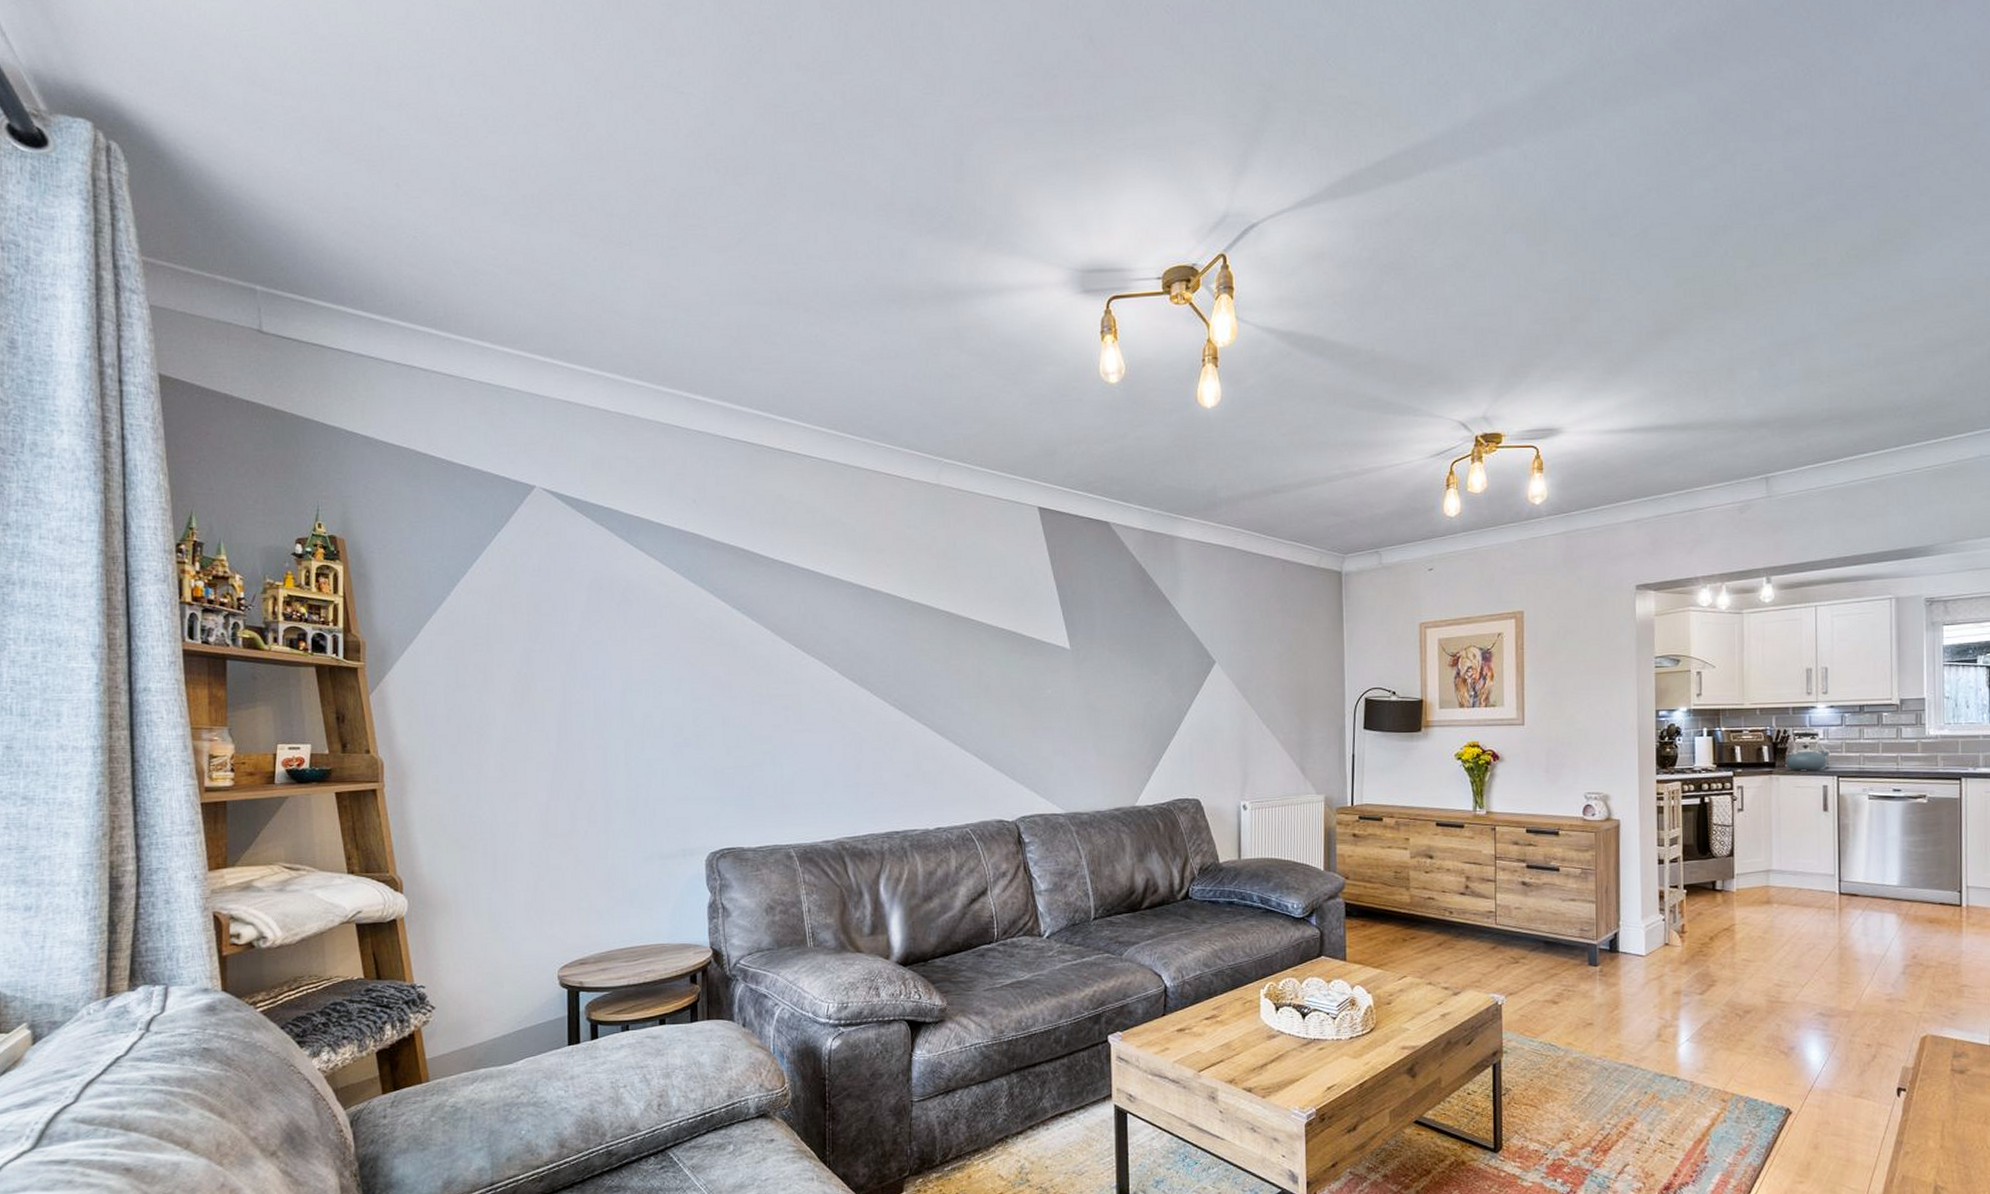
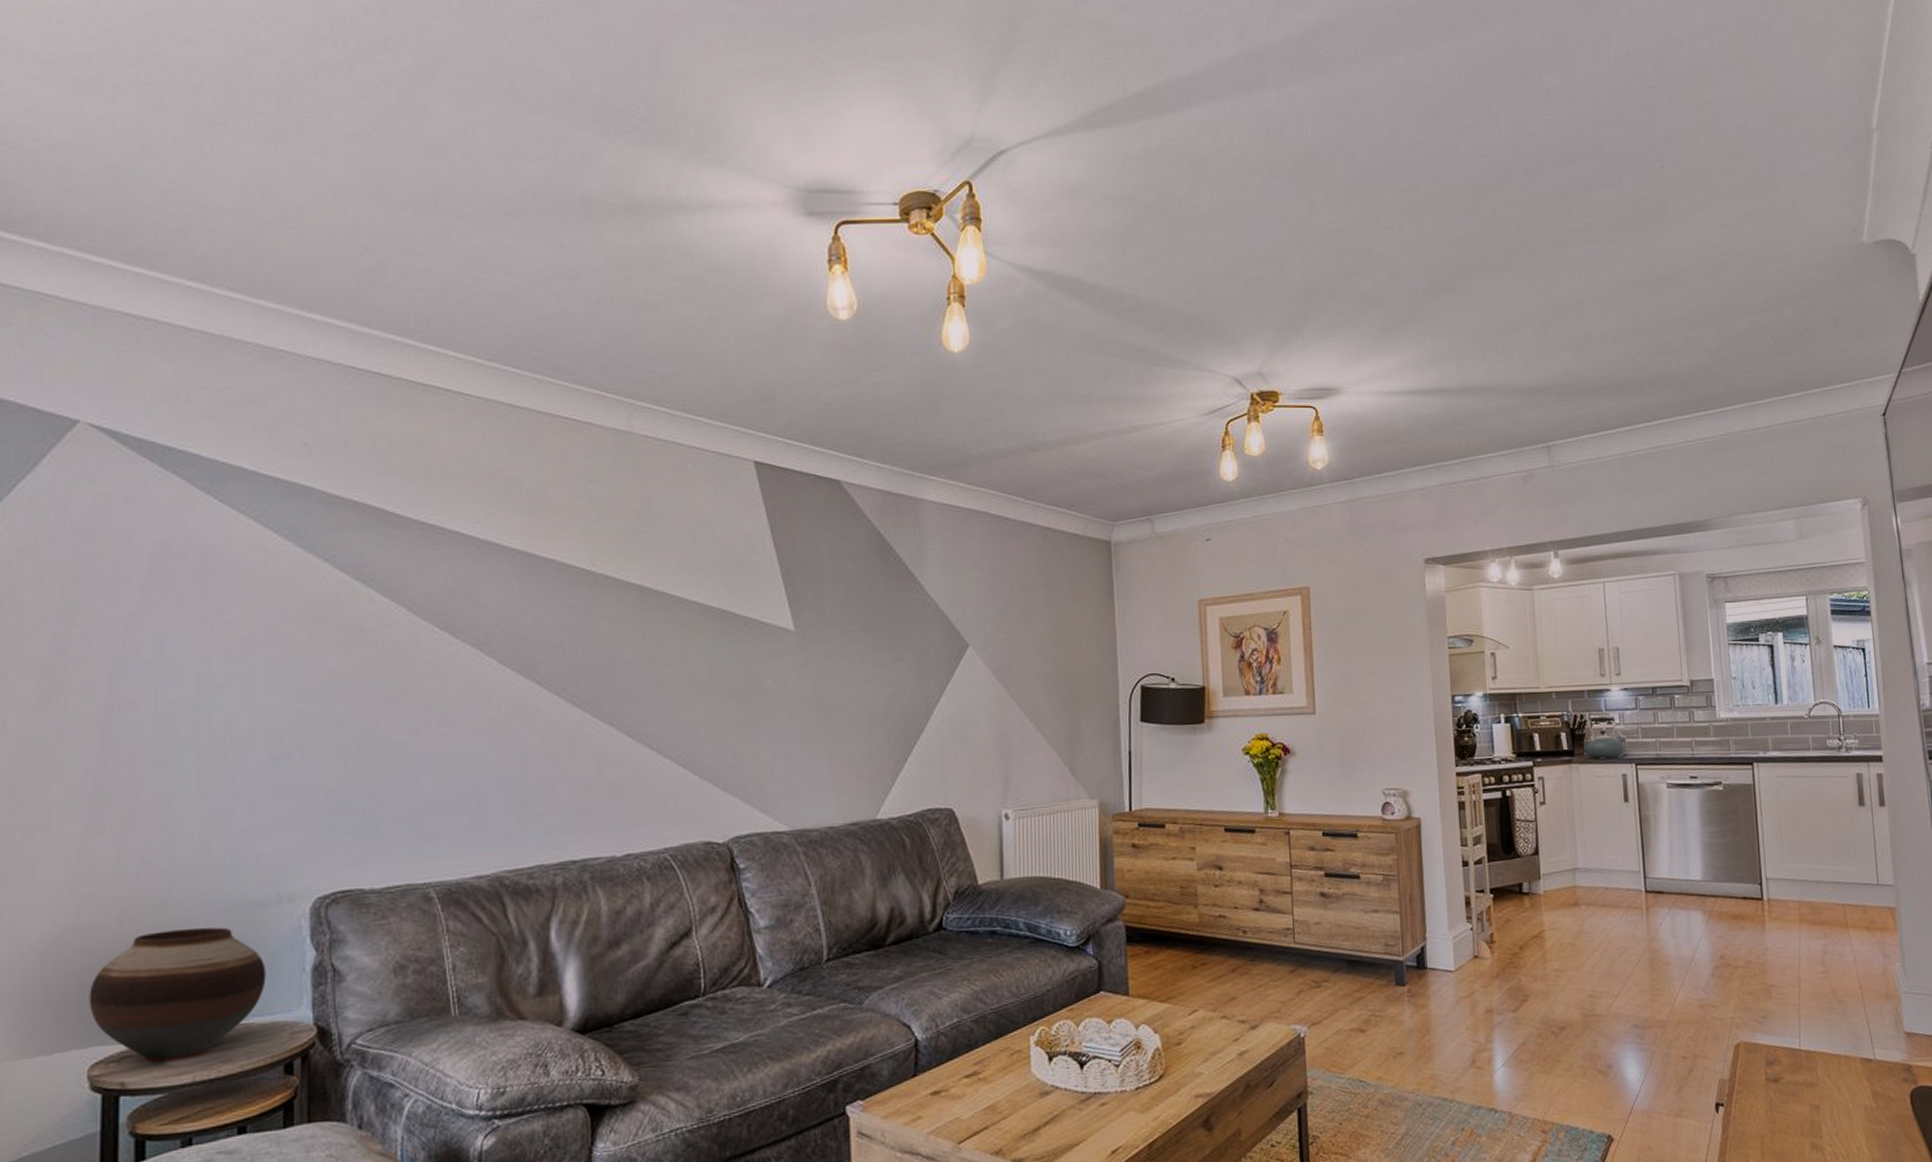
vase: none [557,871,676,968] -> present [89,927,266,1062]

